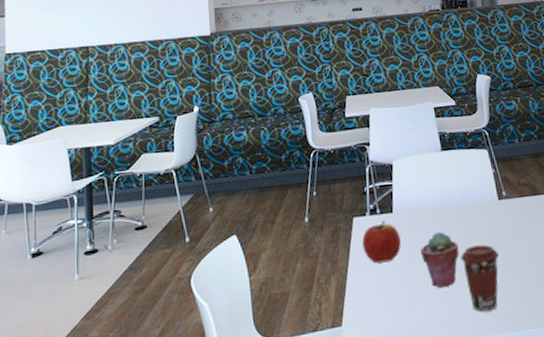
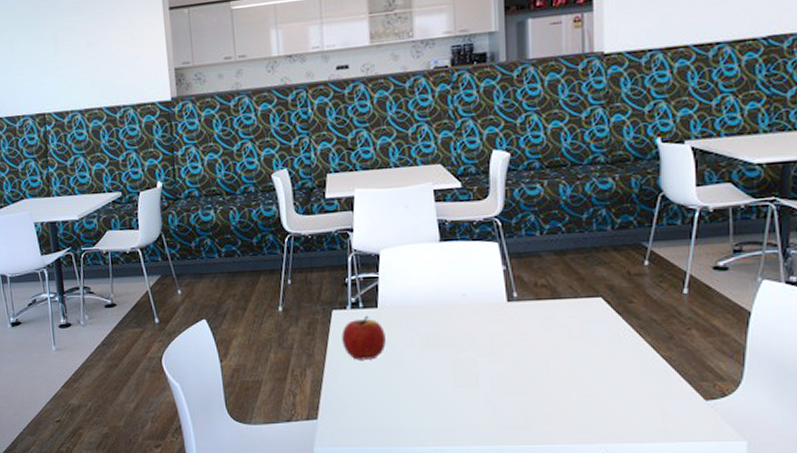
potted succulent: present [420,231,459,288] -> none [407,332,454,391]
coffee cup: present [461,244,500,311] -> none [456,350,503,420]

